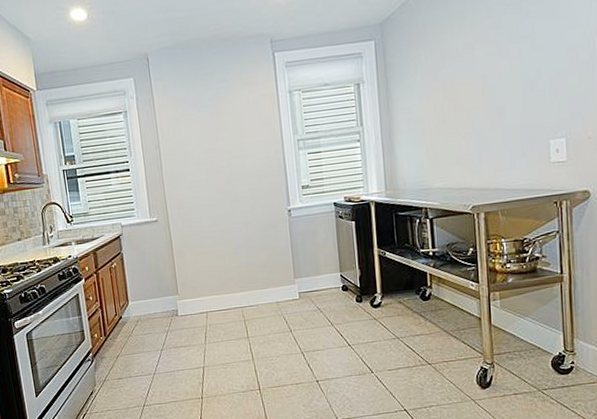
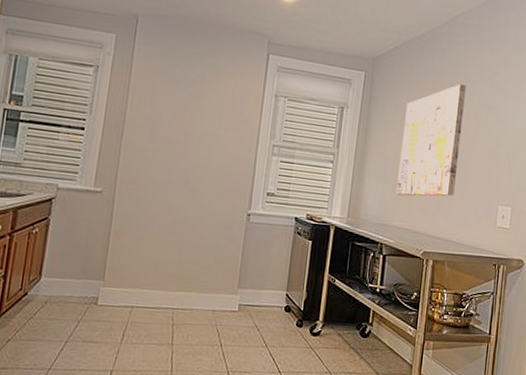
wall art: none [426,20,496,157] -> present [396,84,466,197]

